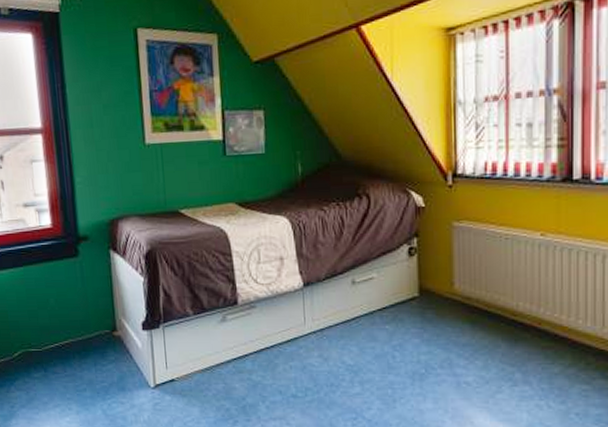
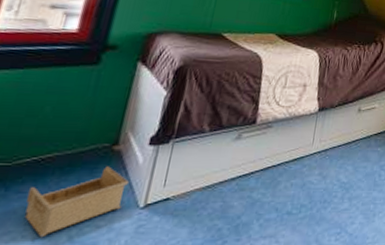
storage bin: none [61,350,136,411] -> present [24,166,129,238]

